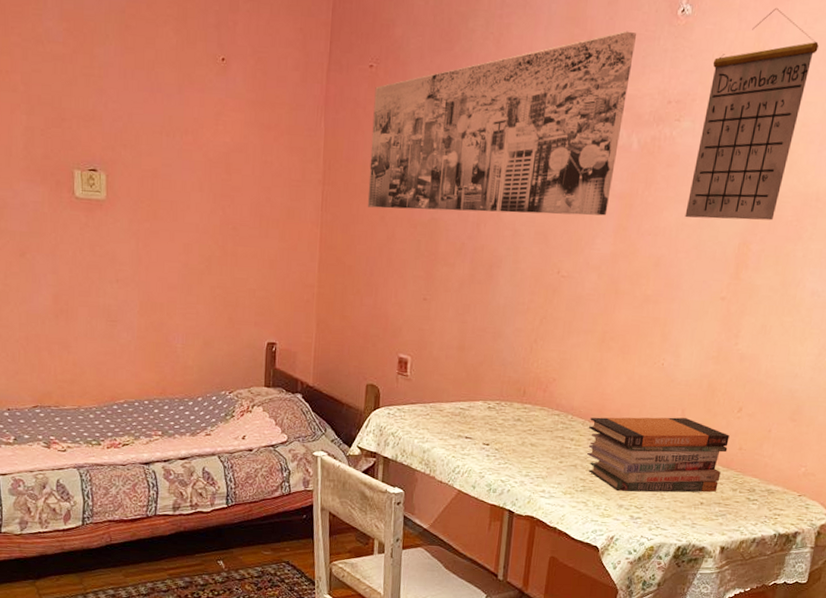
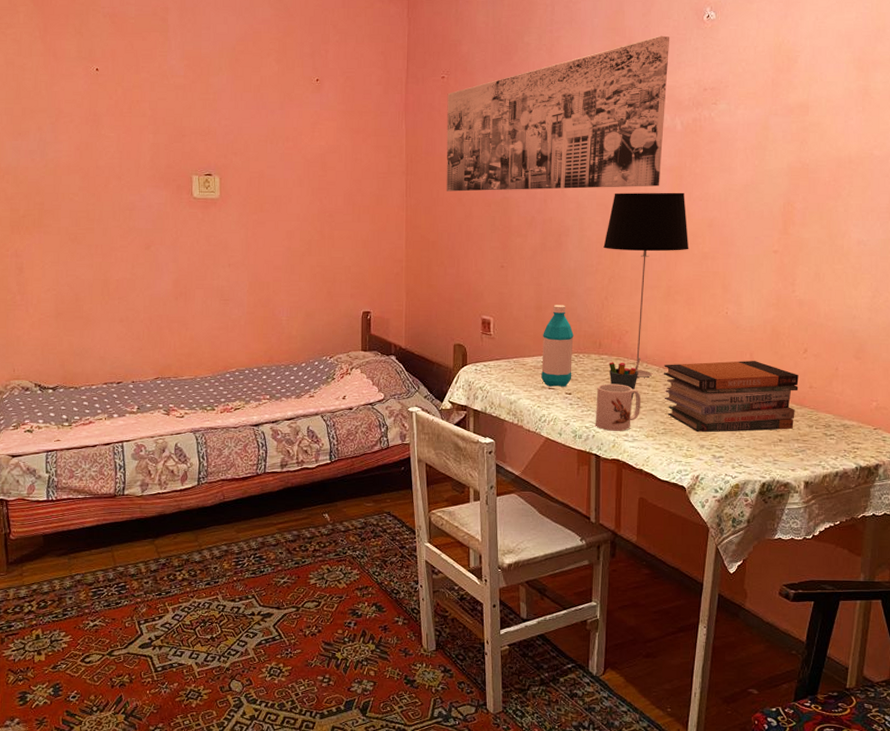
water bottle: none [458,346,497,437] -> present [541,305,574,387]
mug: none [511,435,563,487] -> present [595,383,641,431]
pen holder: none [531,409,566,455] -> present [609,358,641,400]
table lamp: none [538,220,633,431] -> present [603,192,689,378]
calendar: present [685,7,819,221] -> none [731,8,831,184]

